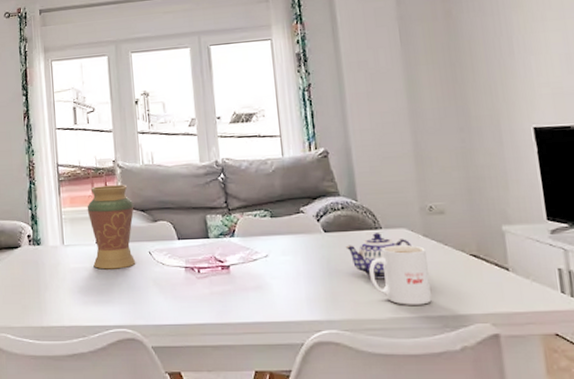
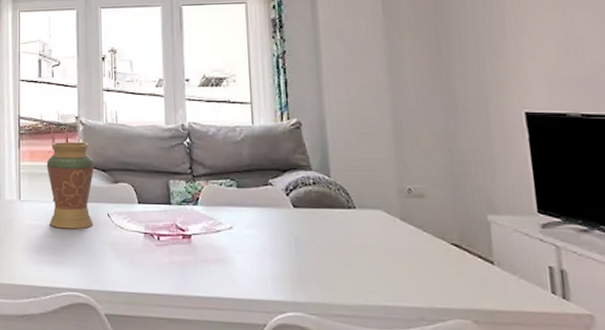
teapot: present [345,233,412,279] -> none [315,212,387,263]
mug: present [369,244,432,305] -> none [340,226,407,294]

